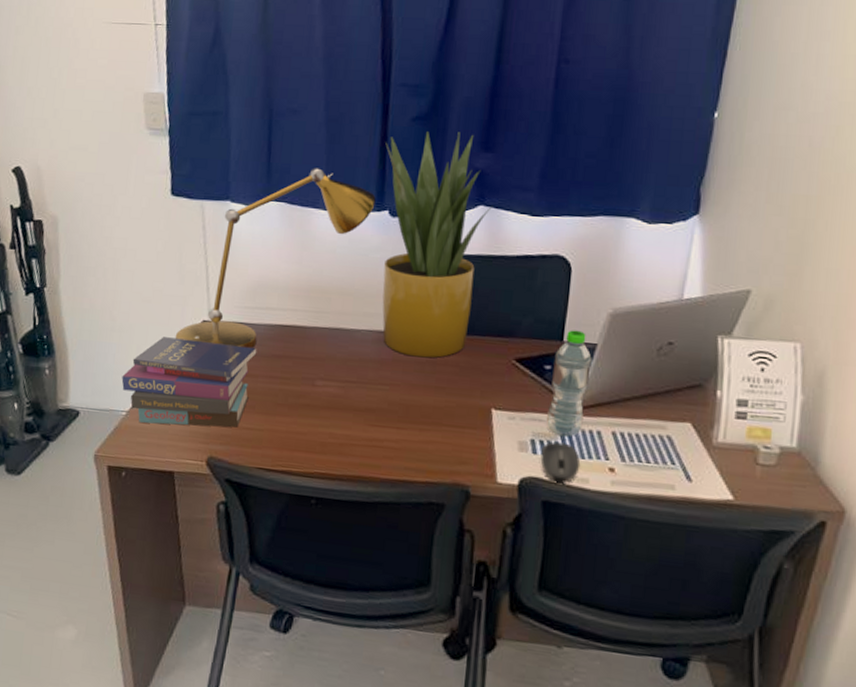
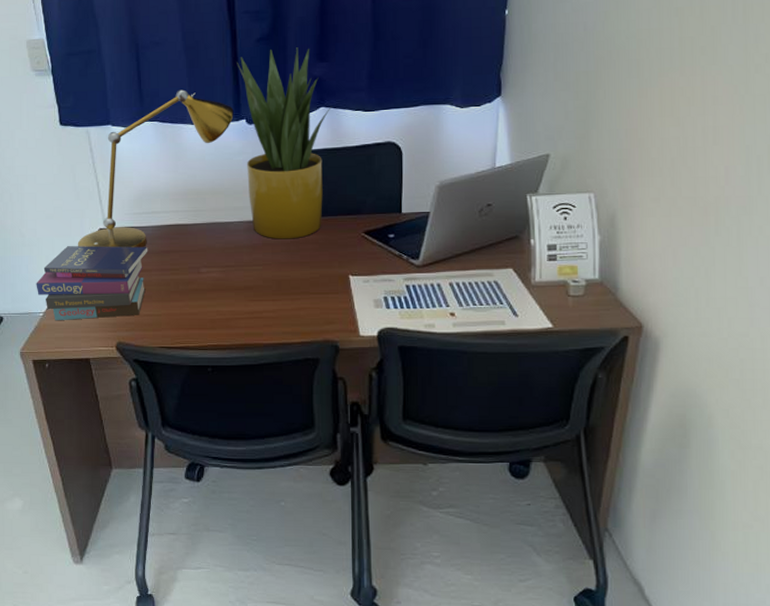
computer mouse: present [540,441,581,483] -> none [393,296,427,329]
water bottle: present [546,330,592,437] -> none [394,202,427,292]

